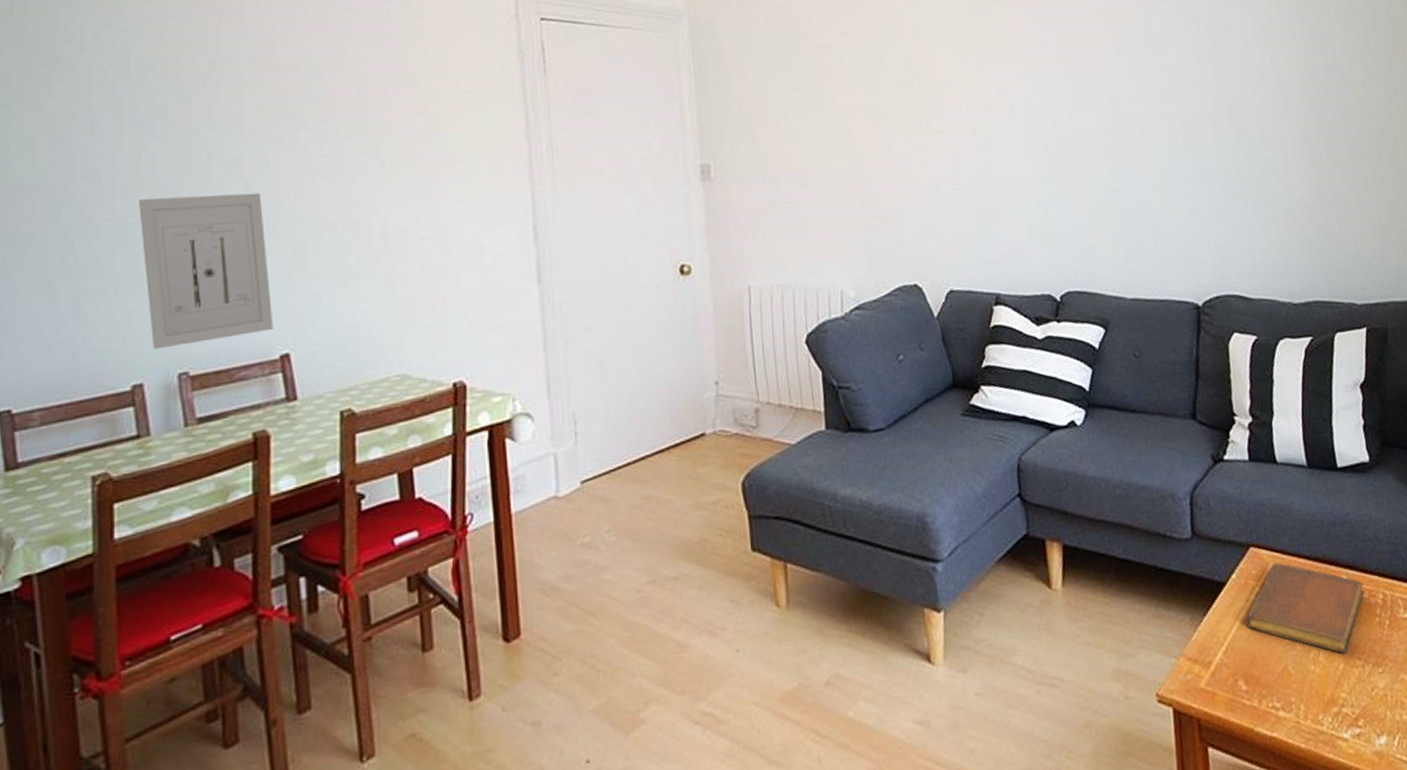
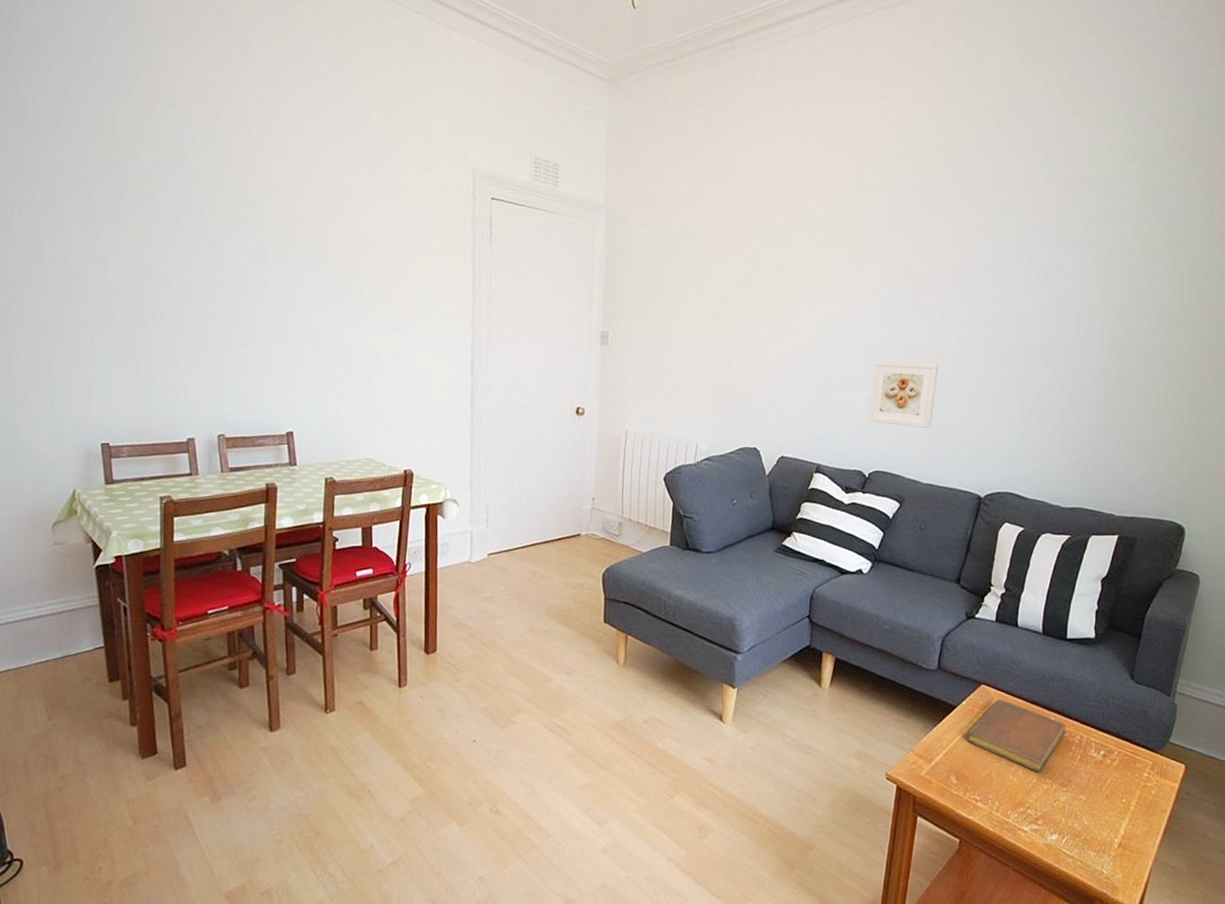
wall art: present [139,192,274,350] -> none [194,304,283,416]
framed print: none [1041,150,1123,233] -> present [867,360,939,428]

